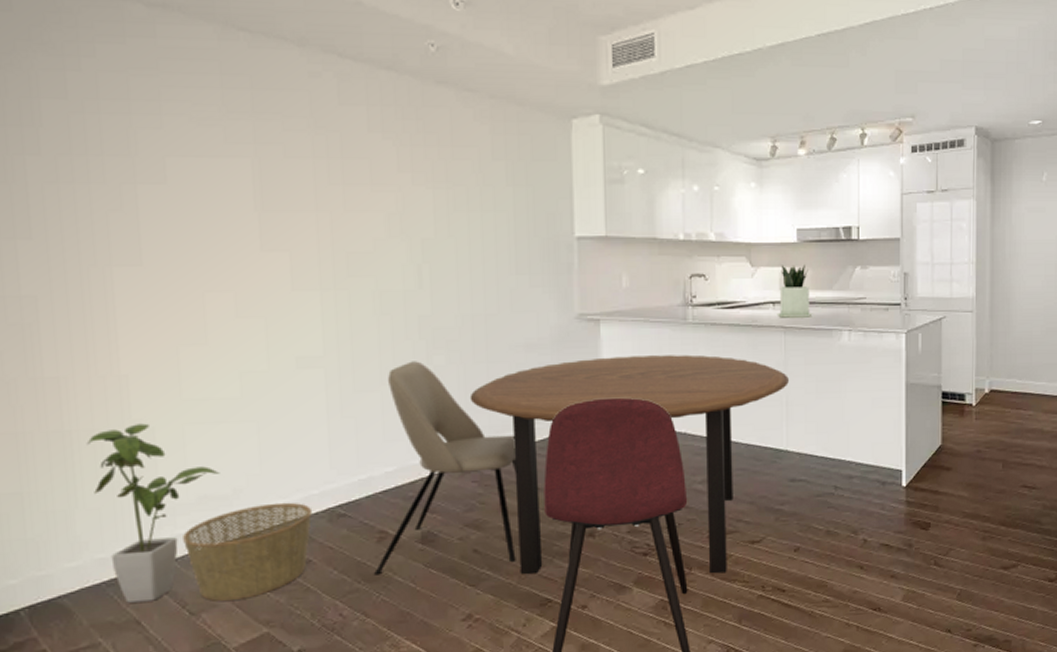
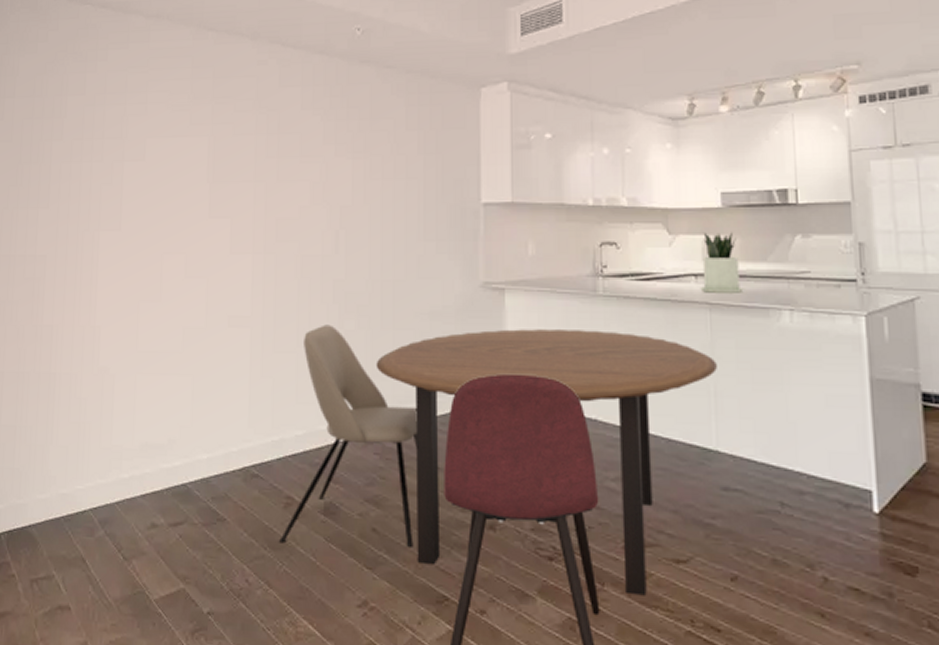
house plant: present [86,423,220,603] -> none [65,371,160,541]
basket: present [183,502,312,602] -> none [125,456,230,551]

